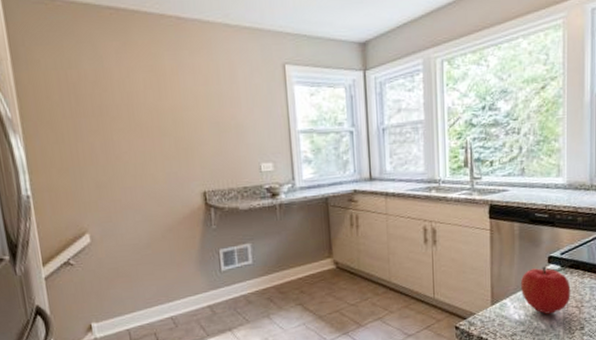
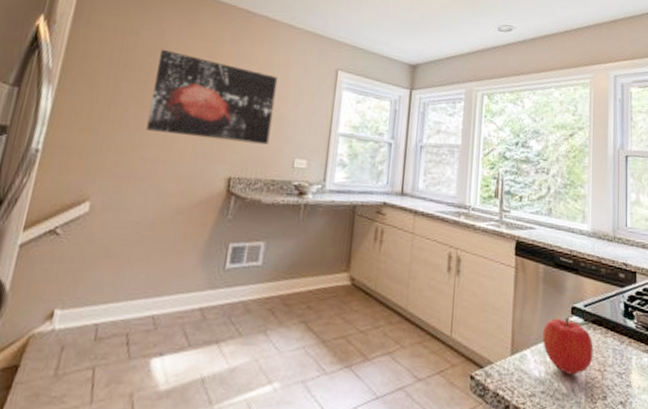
wall art: none [105,77,233,161] -> present [146,49,278,145]

